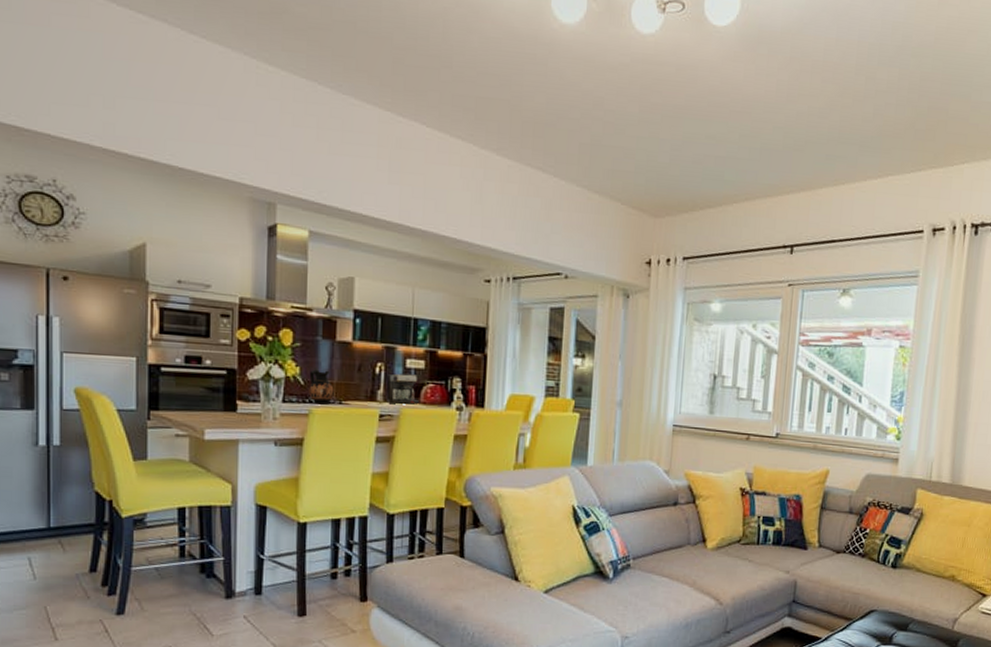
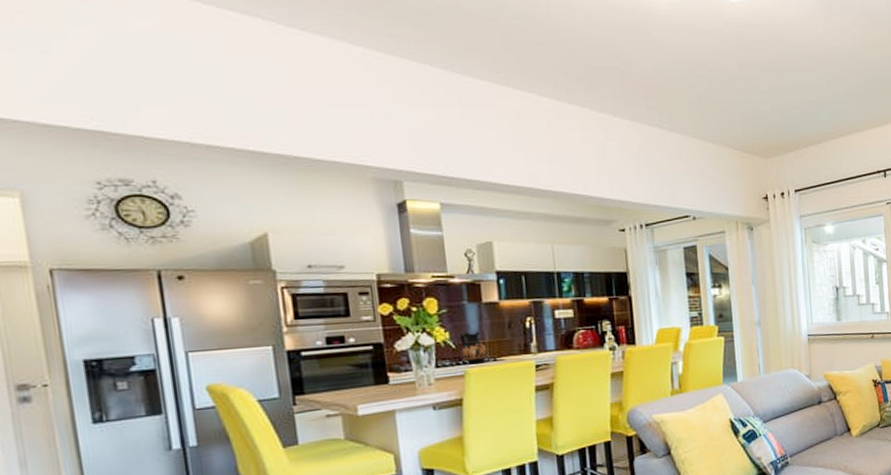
coffee maker: present [387,373,420,405] -> none [538,323,574,353]

